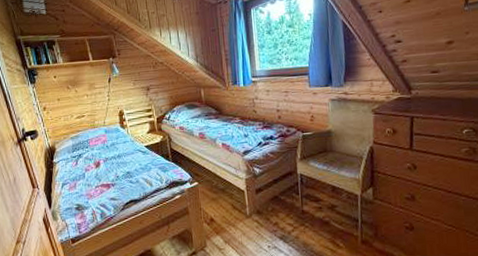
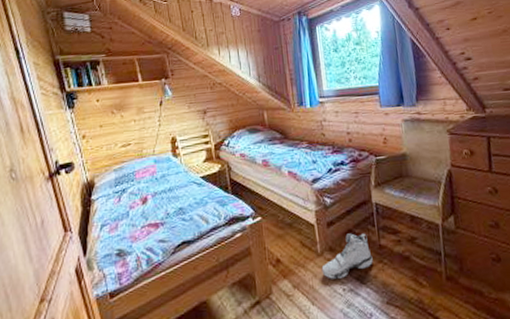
sneaker: none [249,199,296,237] -> present [321,233,373,279]

